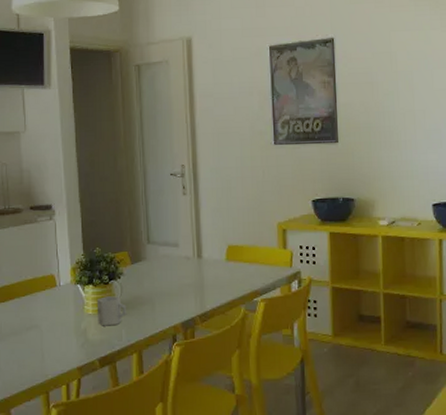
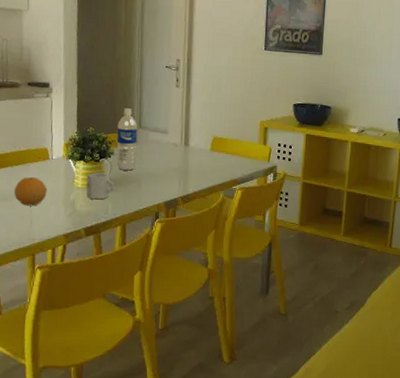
fruit: none [24,306,57,339] -> present [14,176,47,206]
water bottle: none [125,223,147,292] -> present [116,108,138,171]

